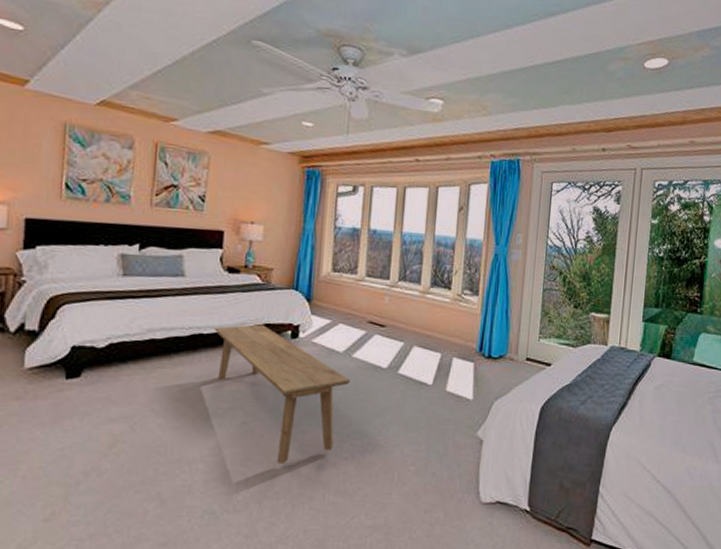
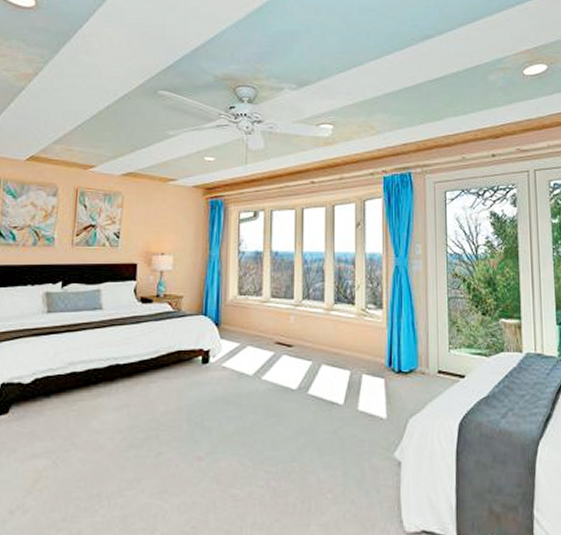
bench: present [215,324,350,464] -> none [130,352,261,495]

